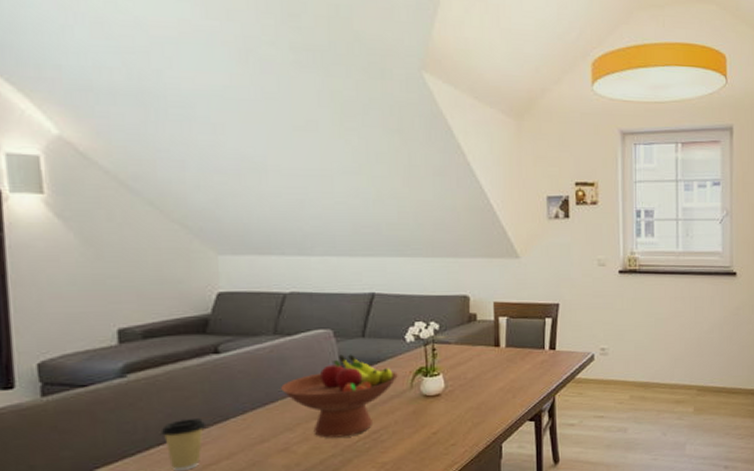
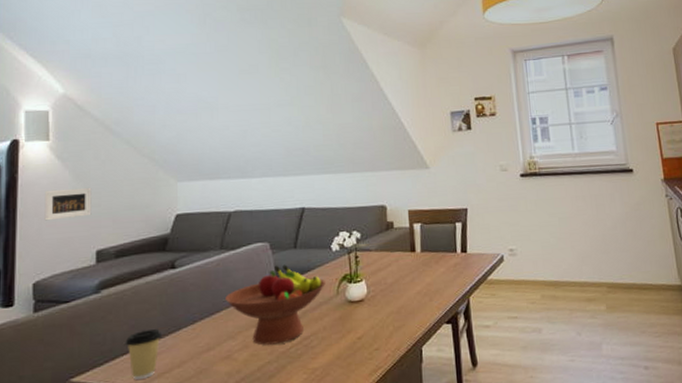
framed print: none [43,254,108,292] -> present [44,187,92,221]

